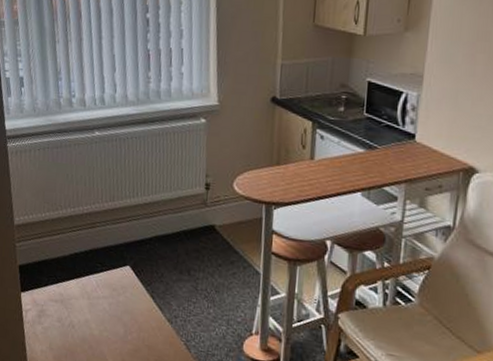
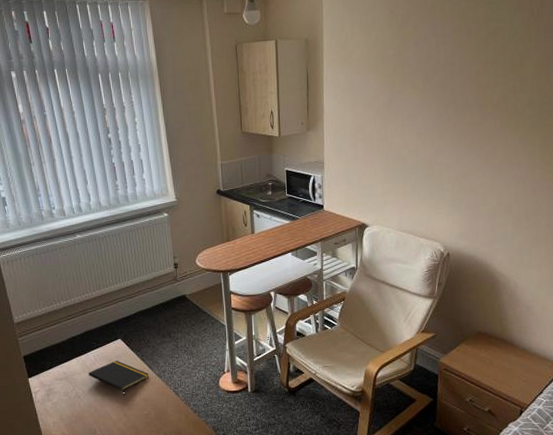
notepad: none [87,291,157,338] -> present [88,360,149,397]

